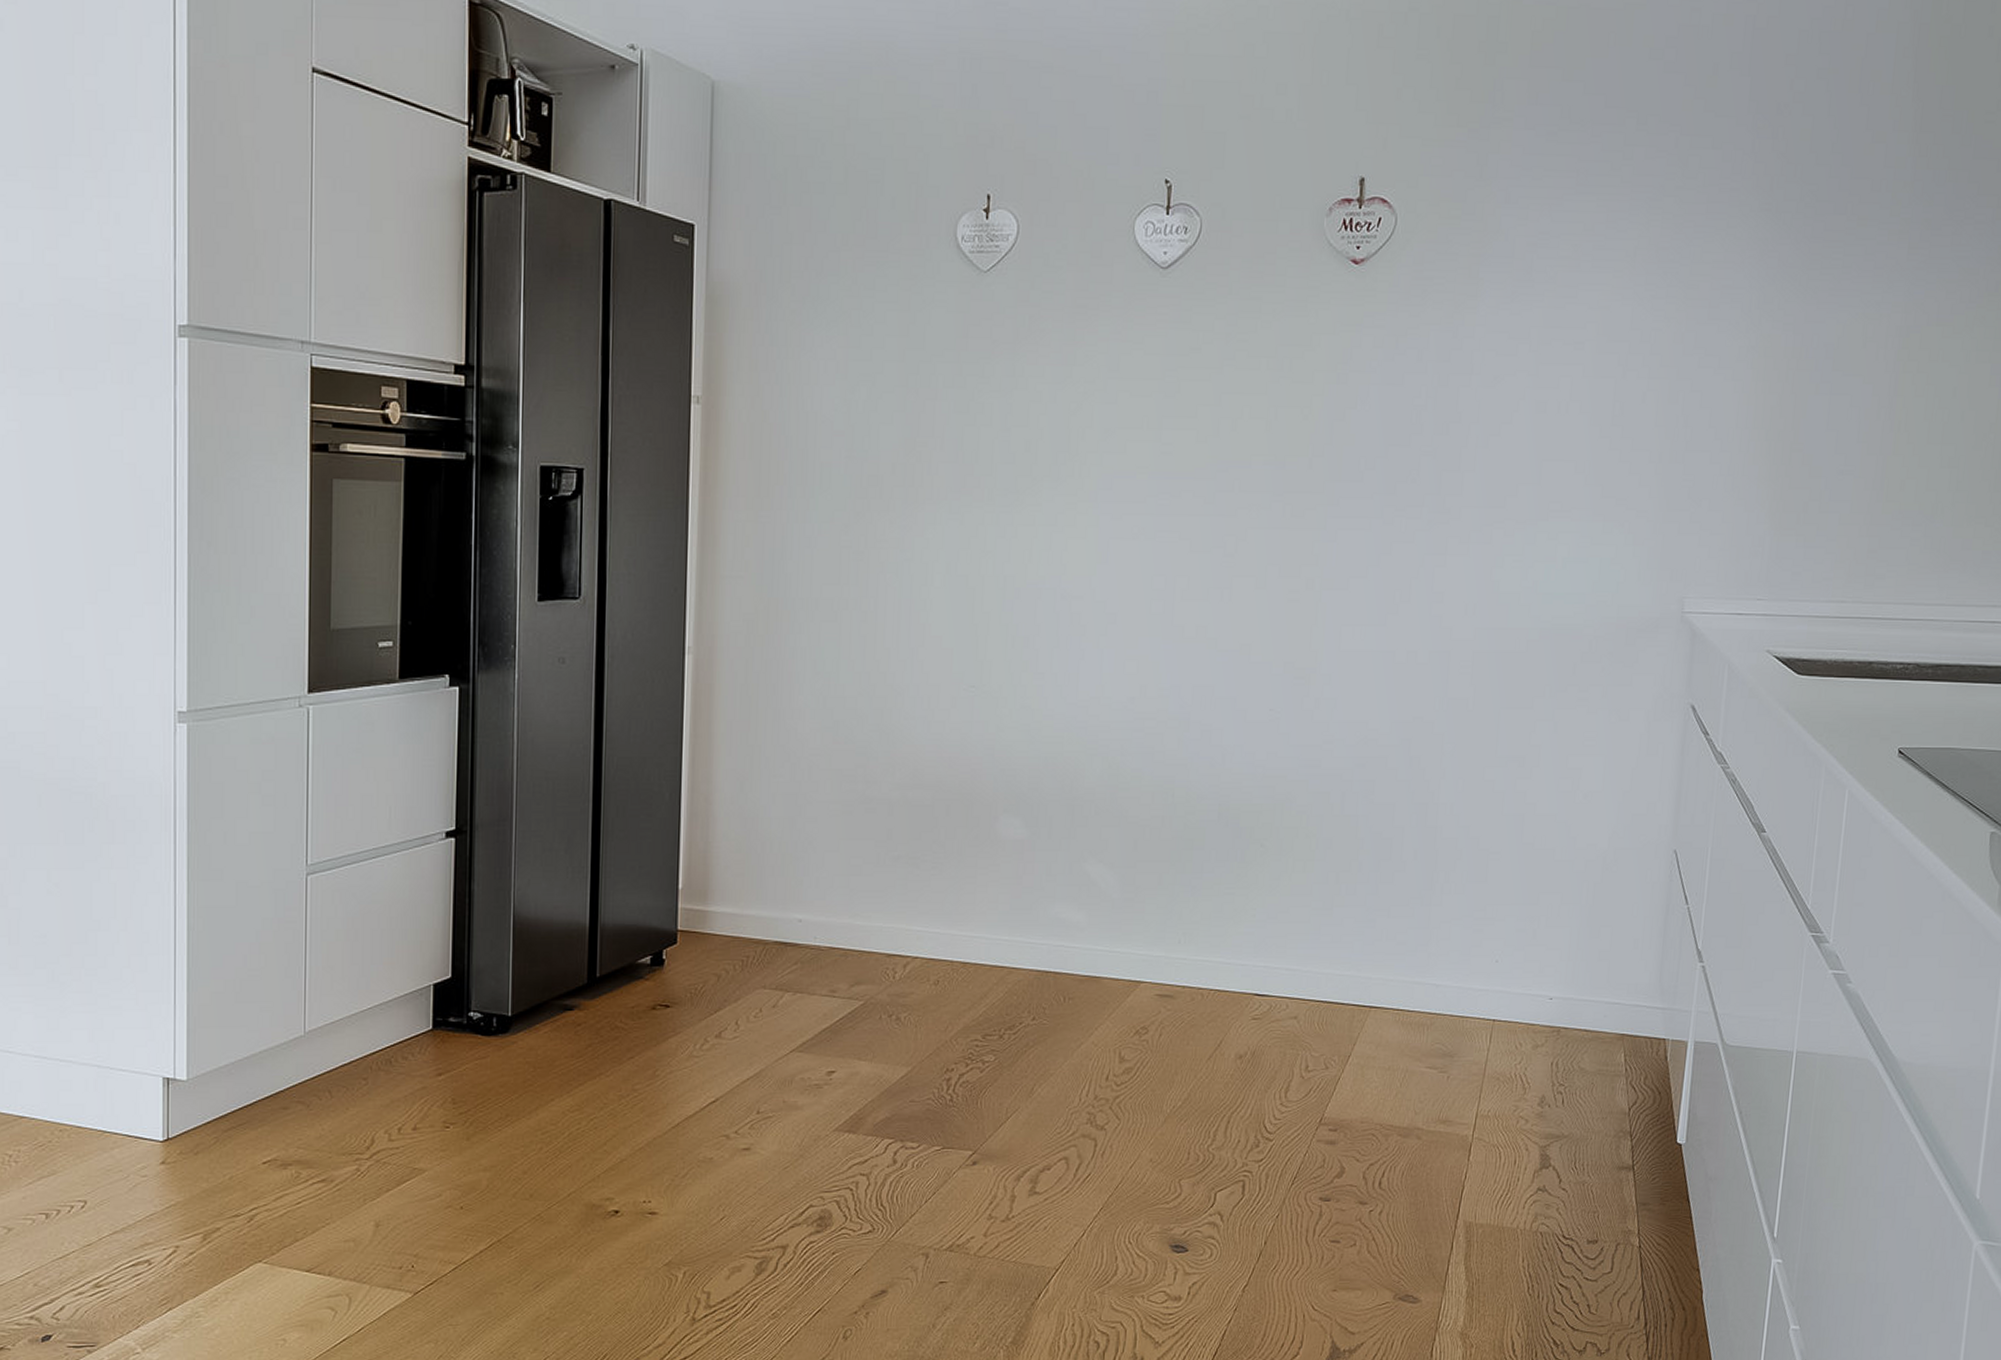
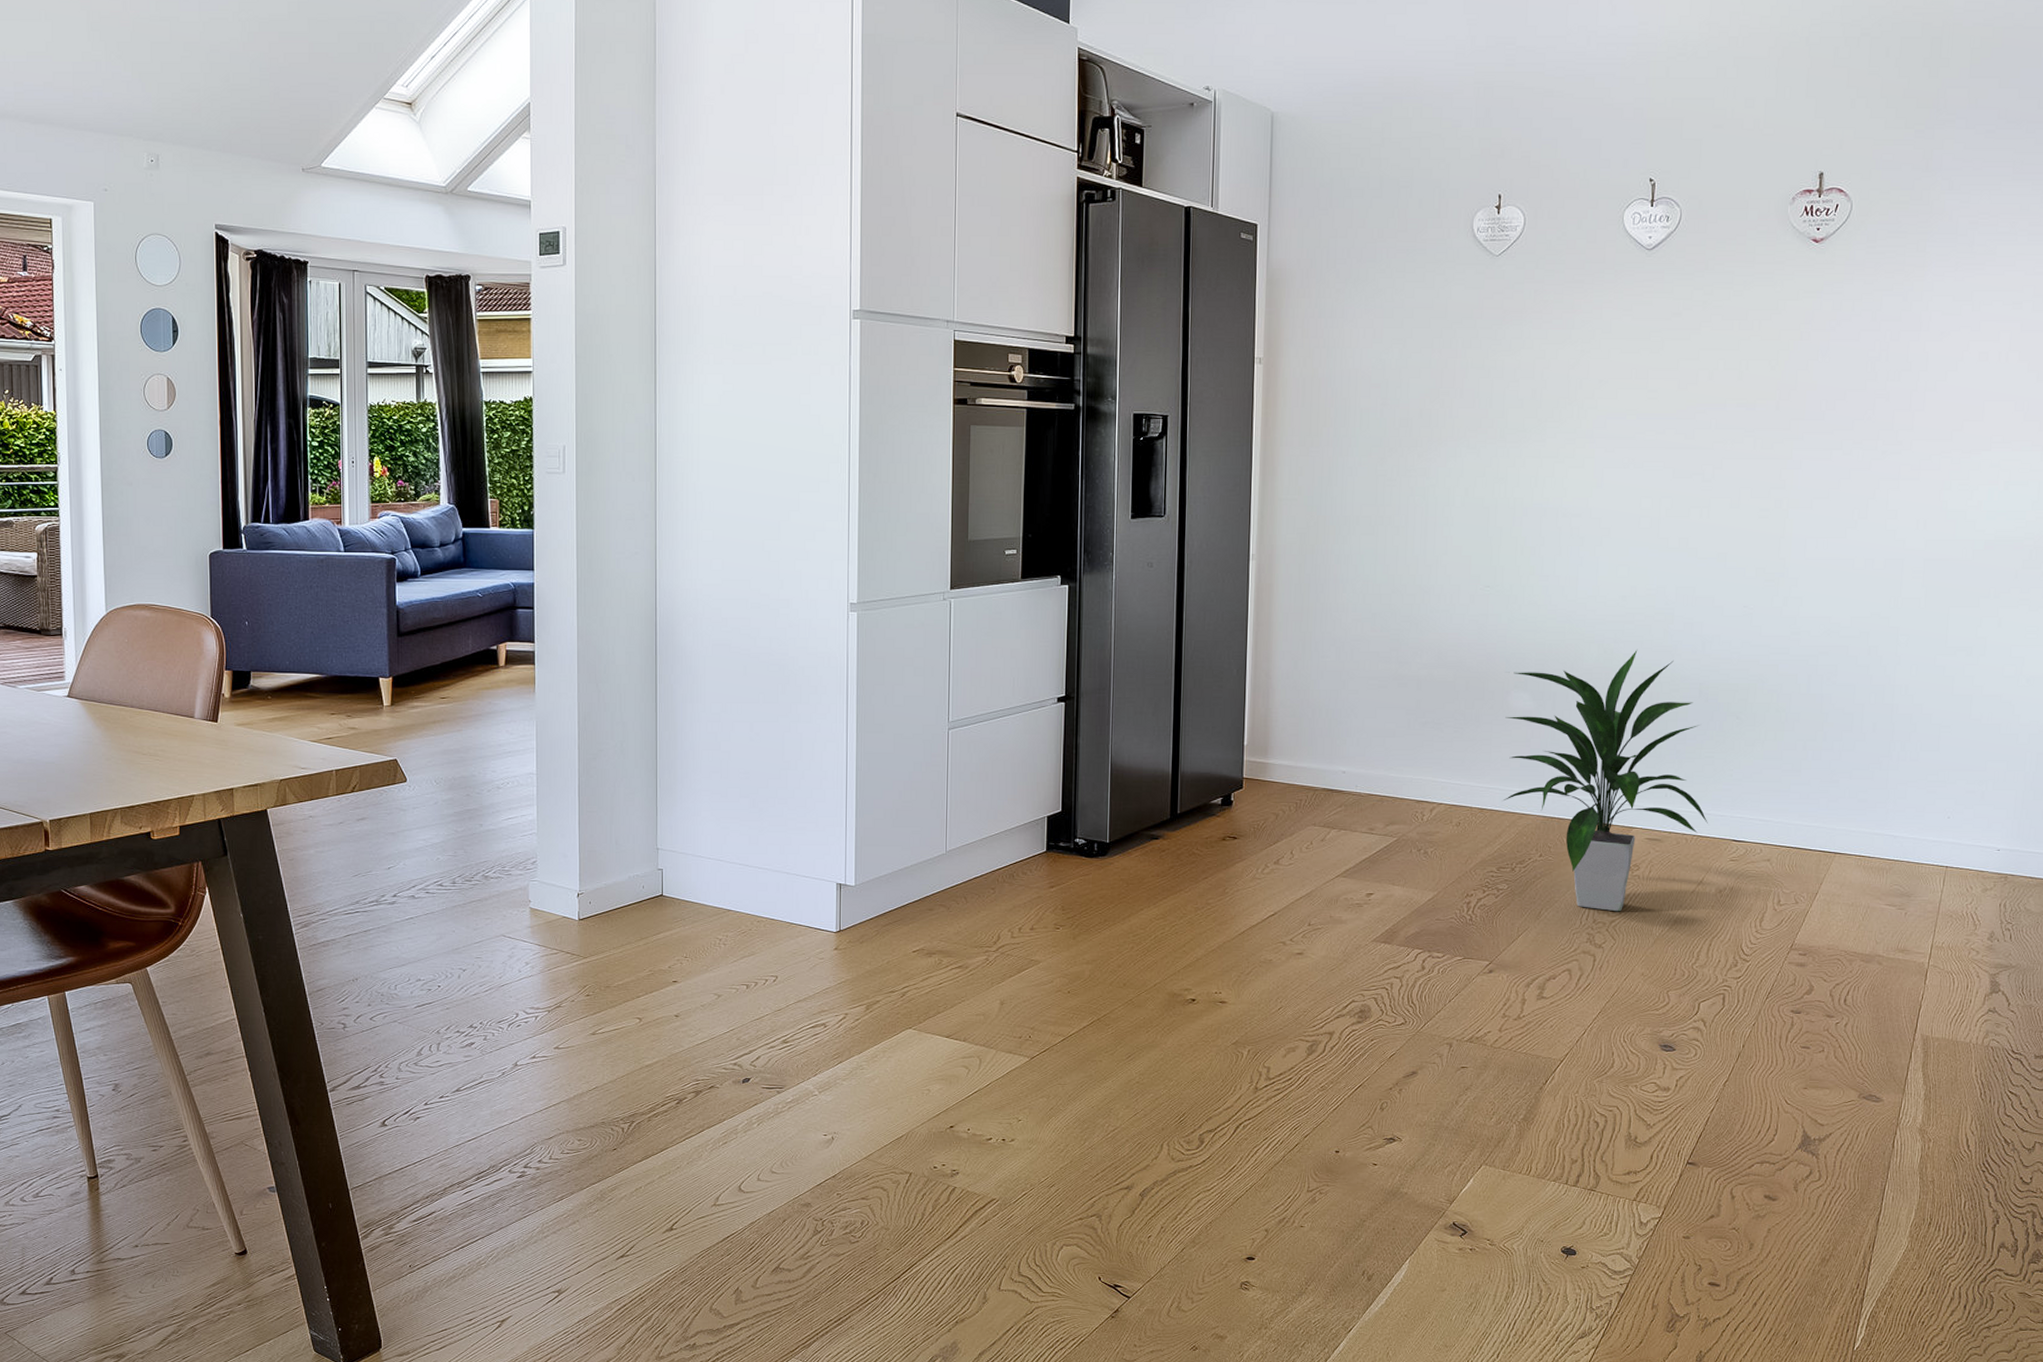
indoor plant: none [990,762,1227,1085] -> present [1503,649,1708,912]

